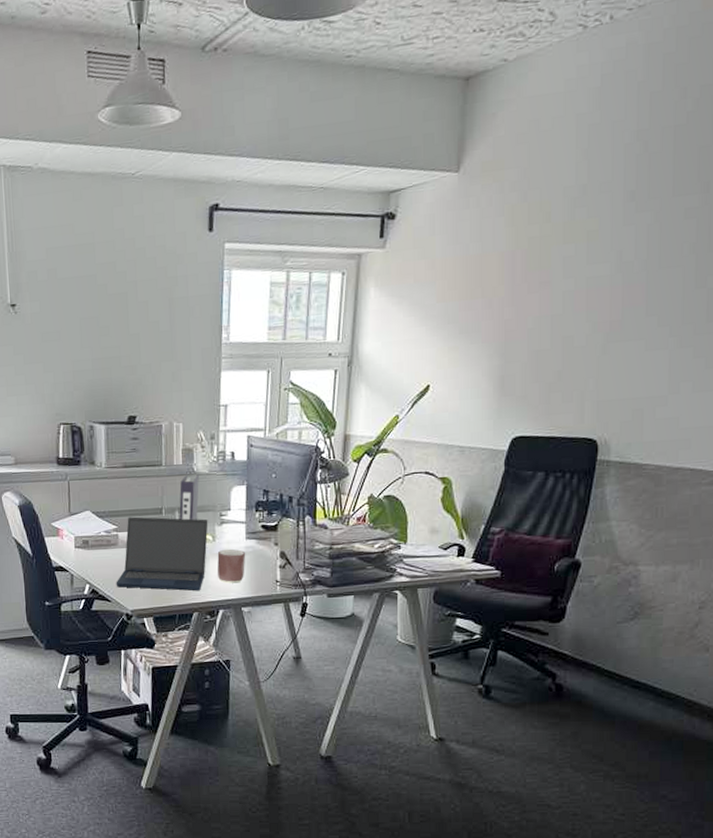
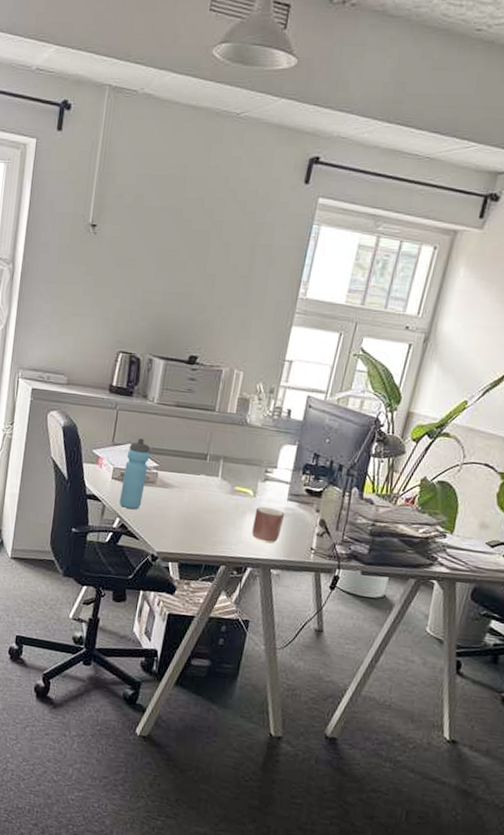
water bottle: none [85,504,108,574] -> present [119,438,150,510]
laptop: present [116,516,208,591] -> none [146,457,252,544]
binder: present [179,473,199,521] -> none [223,424,251,472]

